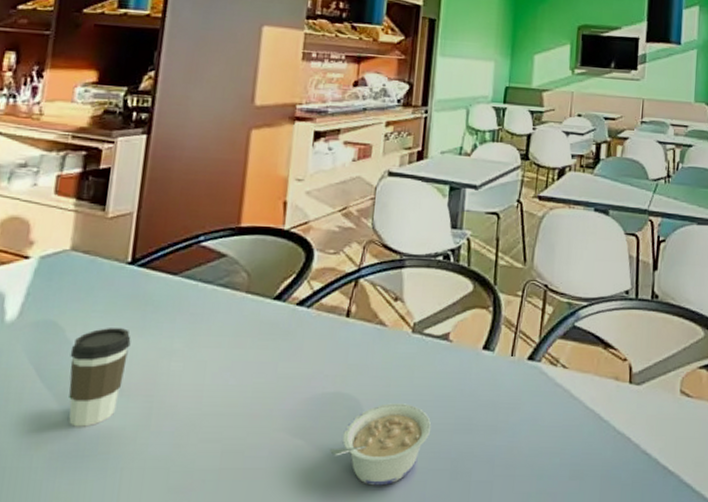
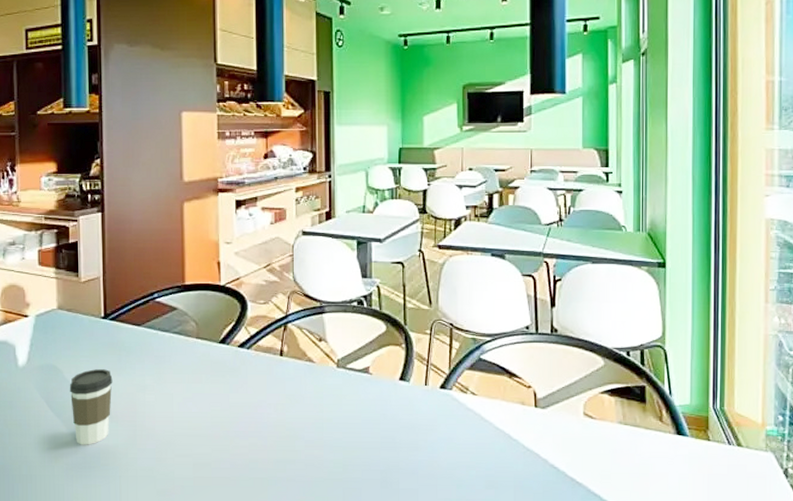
legume: present [330,403,432,486] -> none [279,426,361,492]

